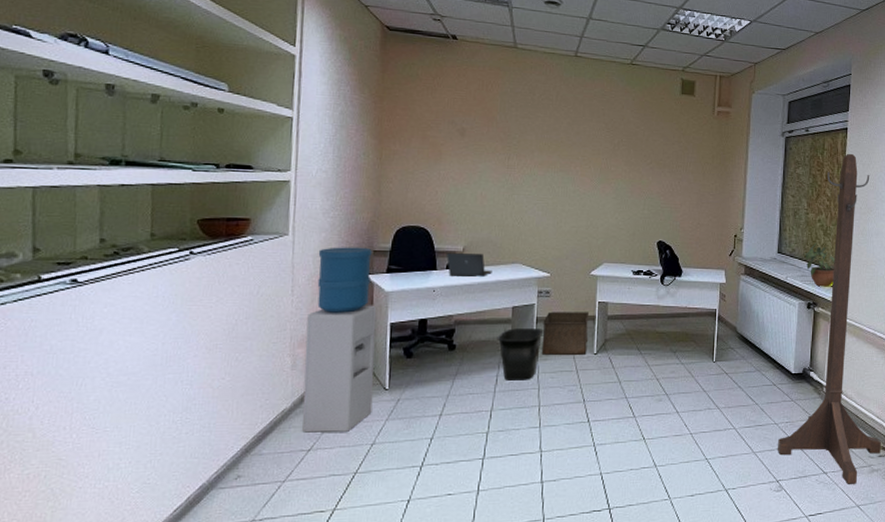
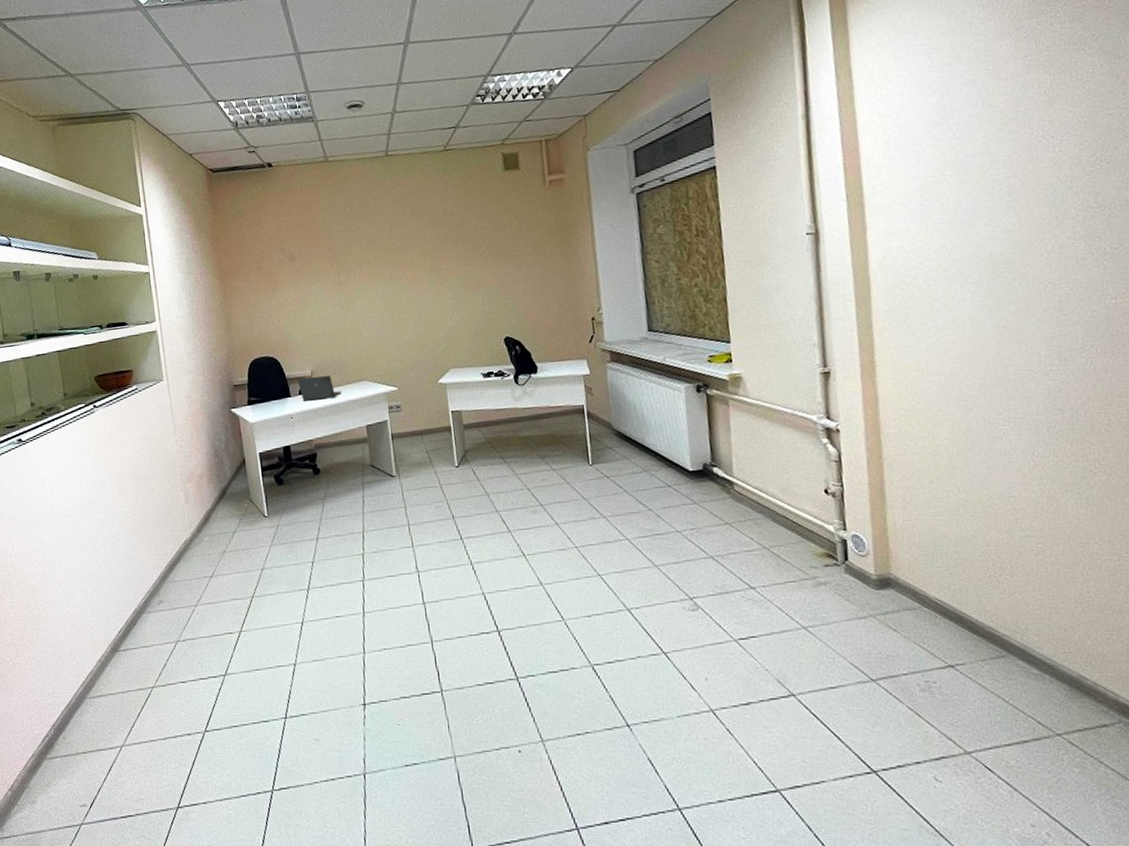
water cooler: present [302,247,377,433] -> none [189,383,257,561]
waste bin: present [497,328,544,380] -> none [356,445,401,501]
storage bin: present [541,312,589,355] -> none [398,423,448,472]
coat rack: present [778,153,881,484] -> none [684,196,827,601]
potted plant: present [803,242,835,287] -> none [681,312,727,365]

